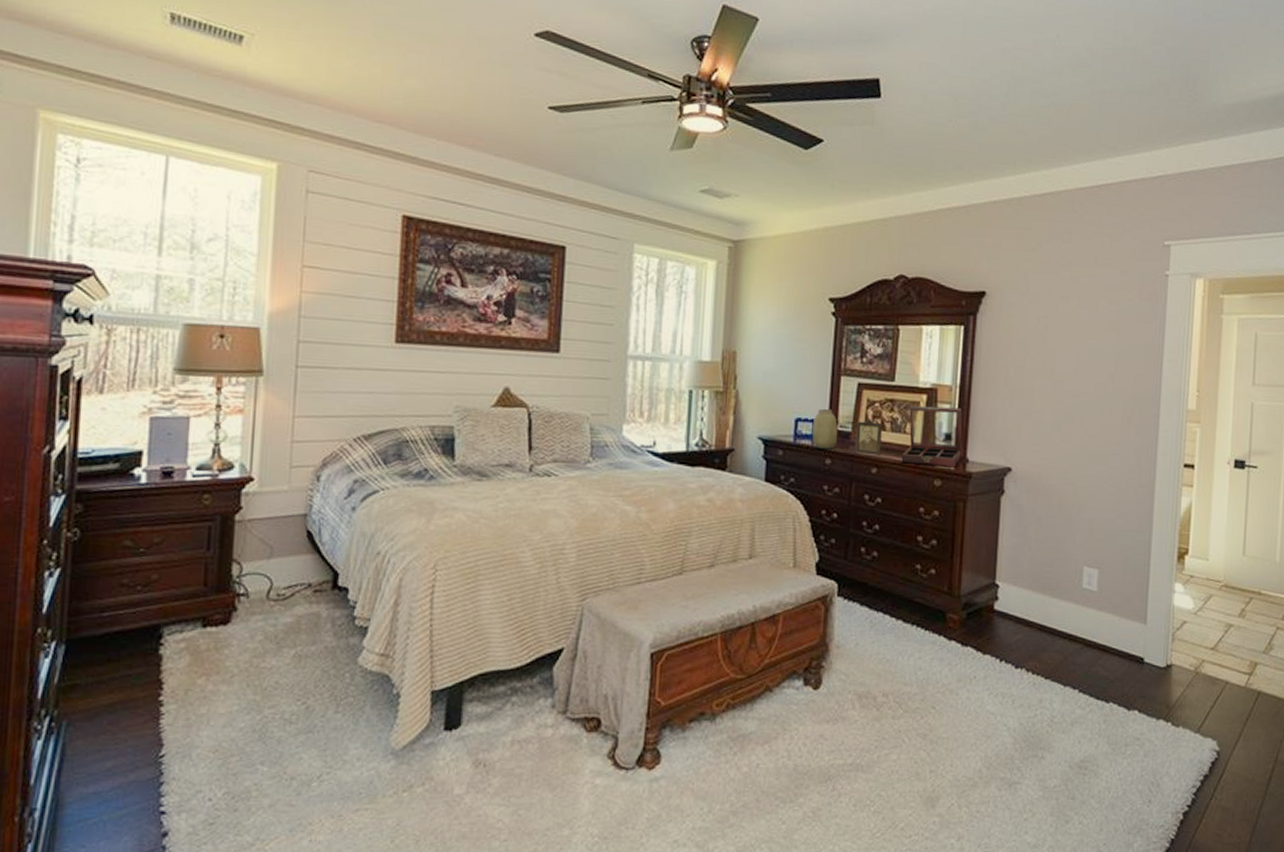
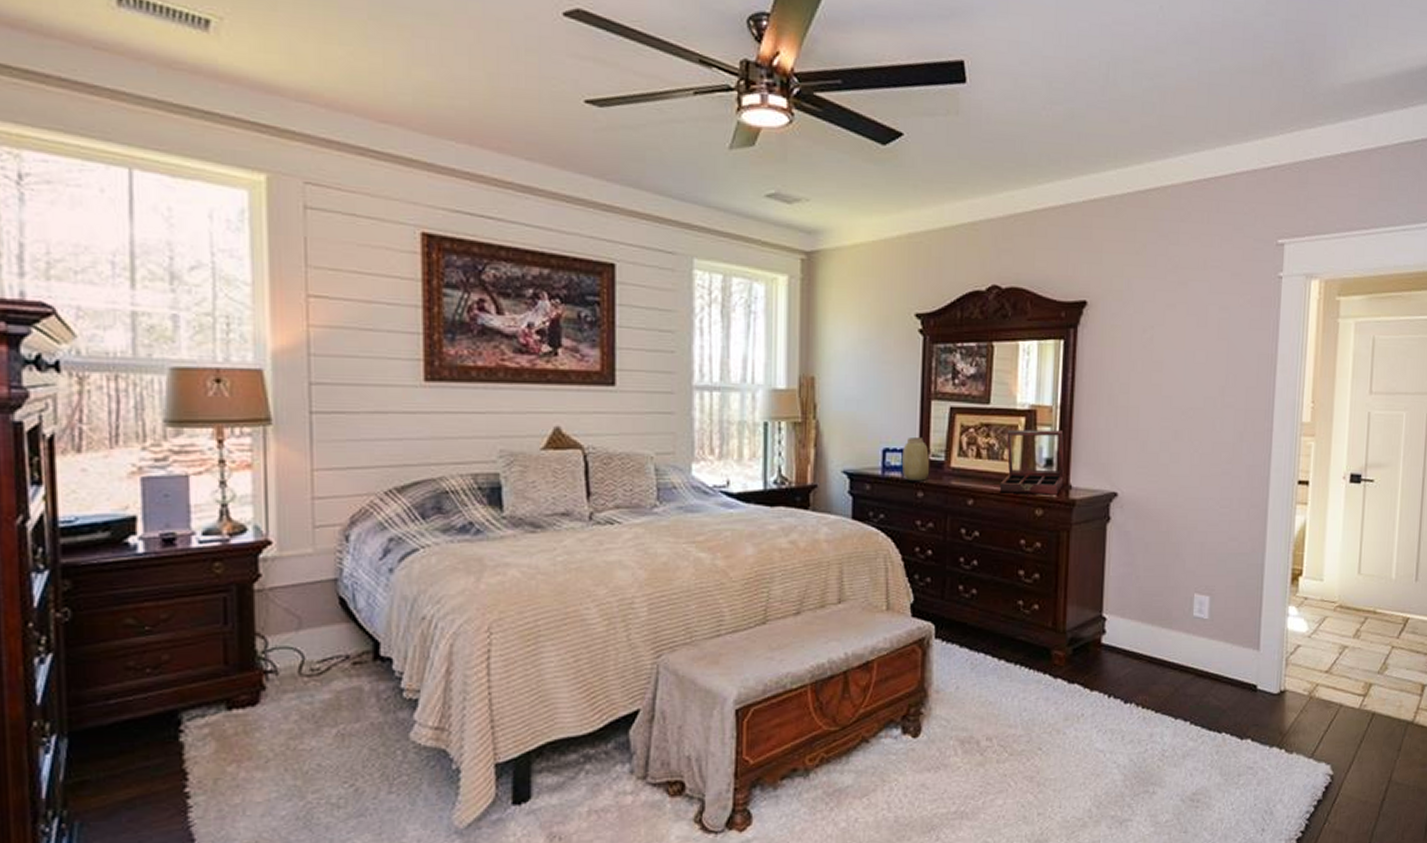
photo frame: present [854,419,882,456] -> none [948,446,978,486]

